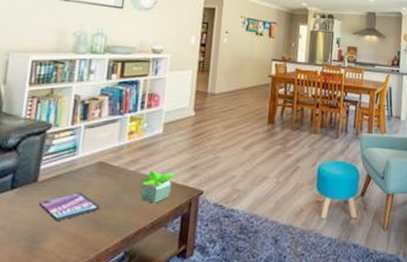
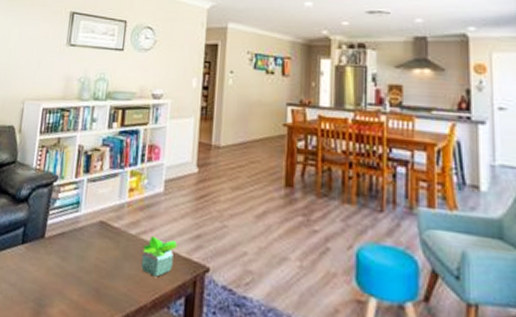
video game case: present [38,192,100,222] -> none [45,254,101,285]

